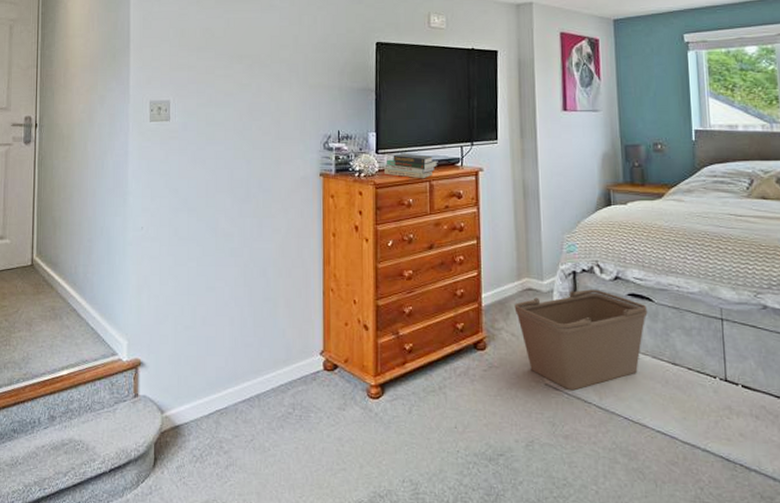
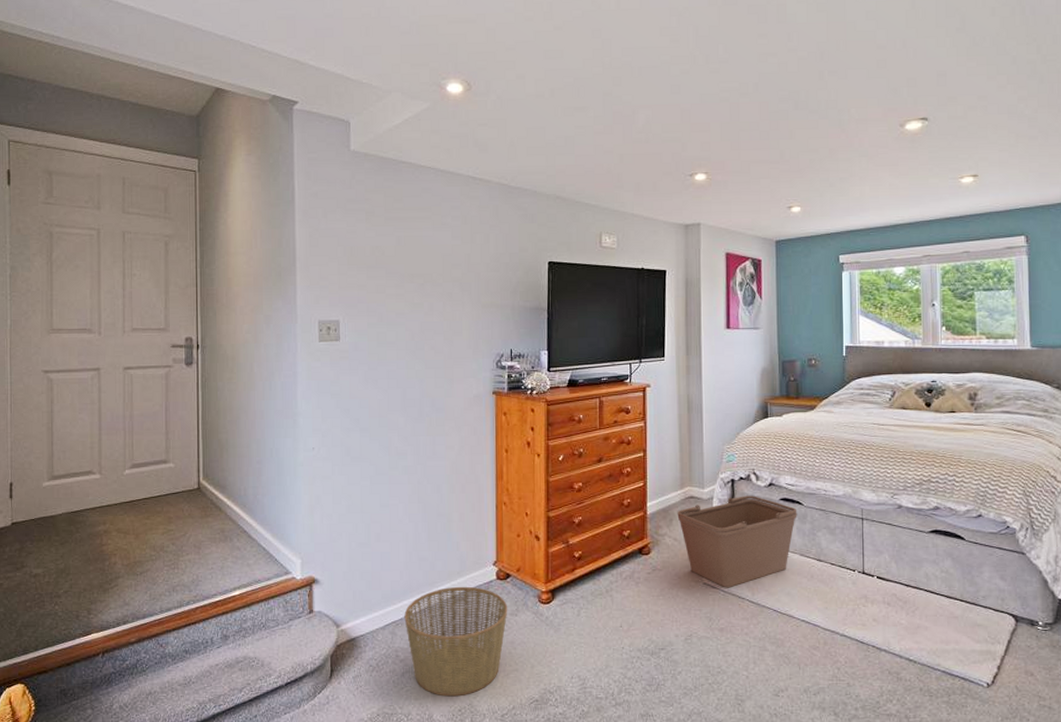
basket: none [229,375,336,495] -> present [404,586,508,697]
books: present [384,153,437,179] -> none [556,371,607,396]

